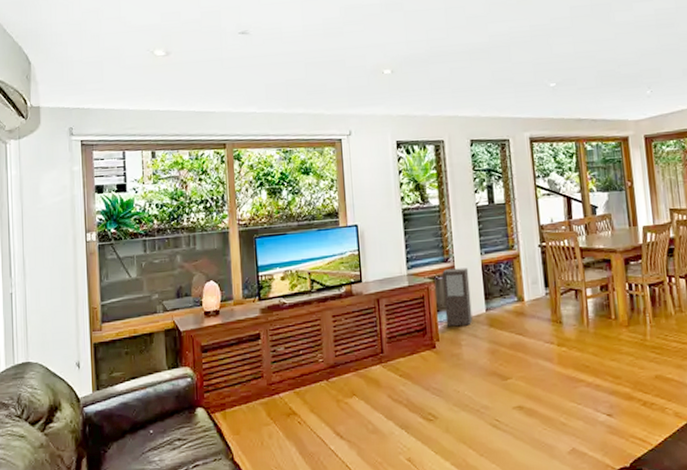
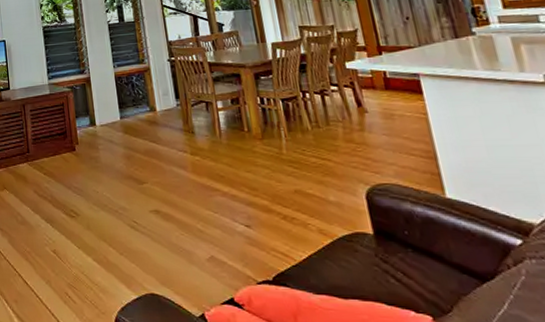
cabinet: present [442,268,473,327] -> none [79,79,108,132]

